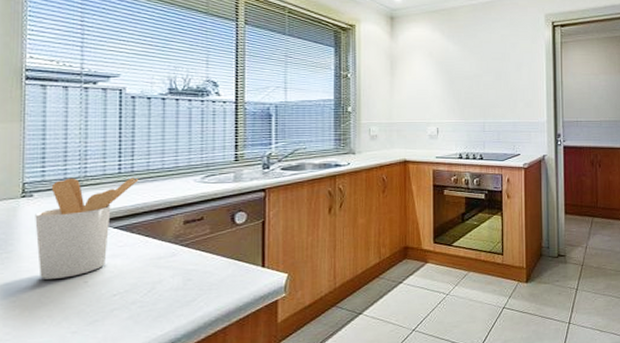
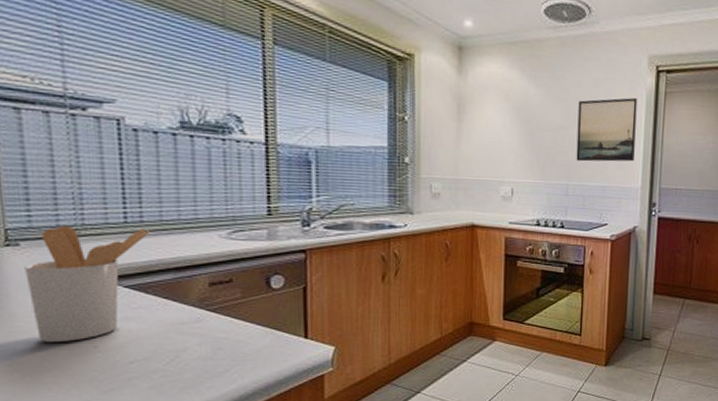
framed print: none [489,49,539,103] -> present [576,98,638,162]

